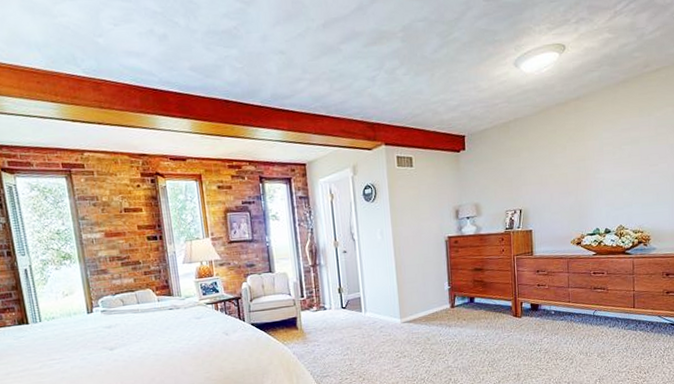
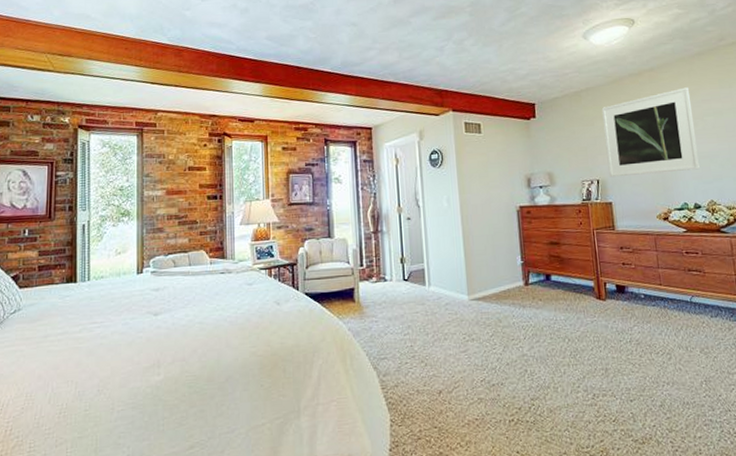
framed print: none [528,116,613,207] -> present [601,87,700,178]

